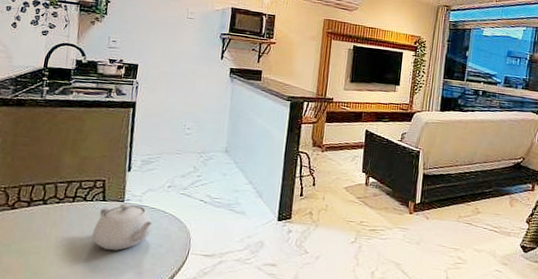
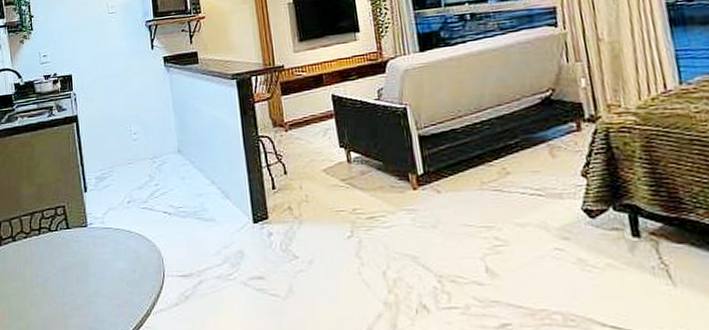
teapot: present [91,202,153,251] -> none [63,227,121,282]

